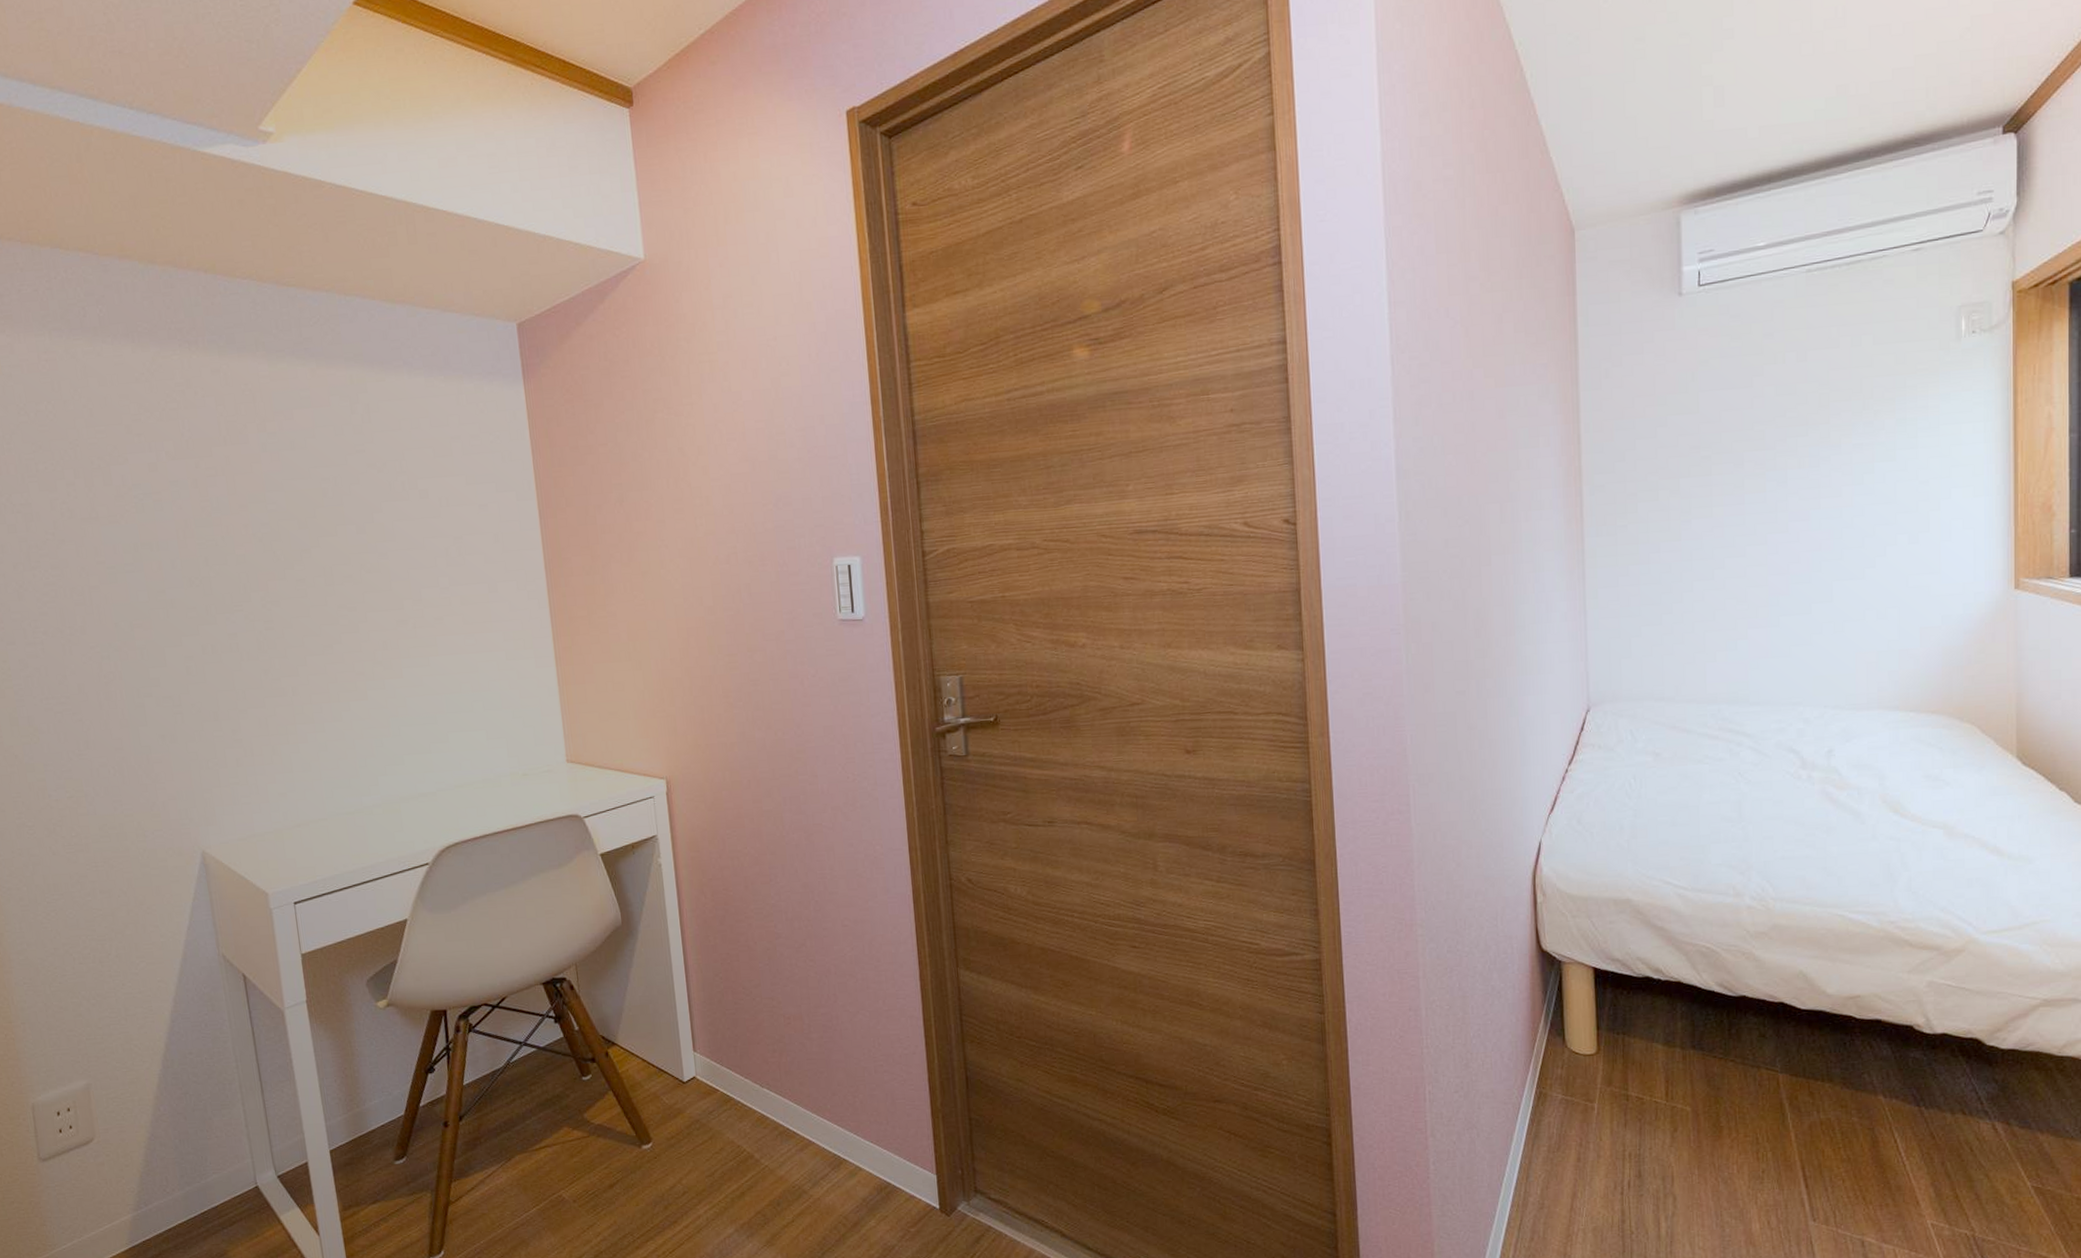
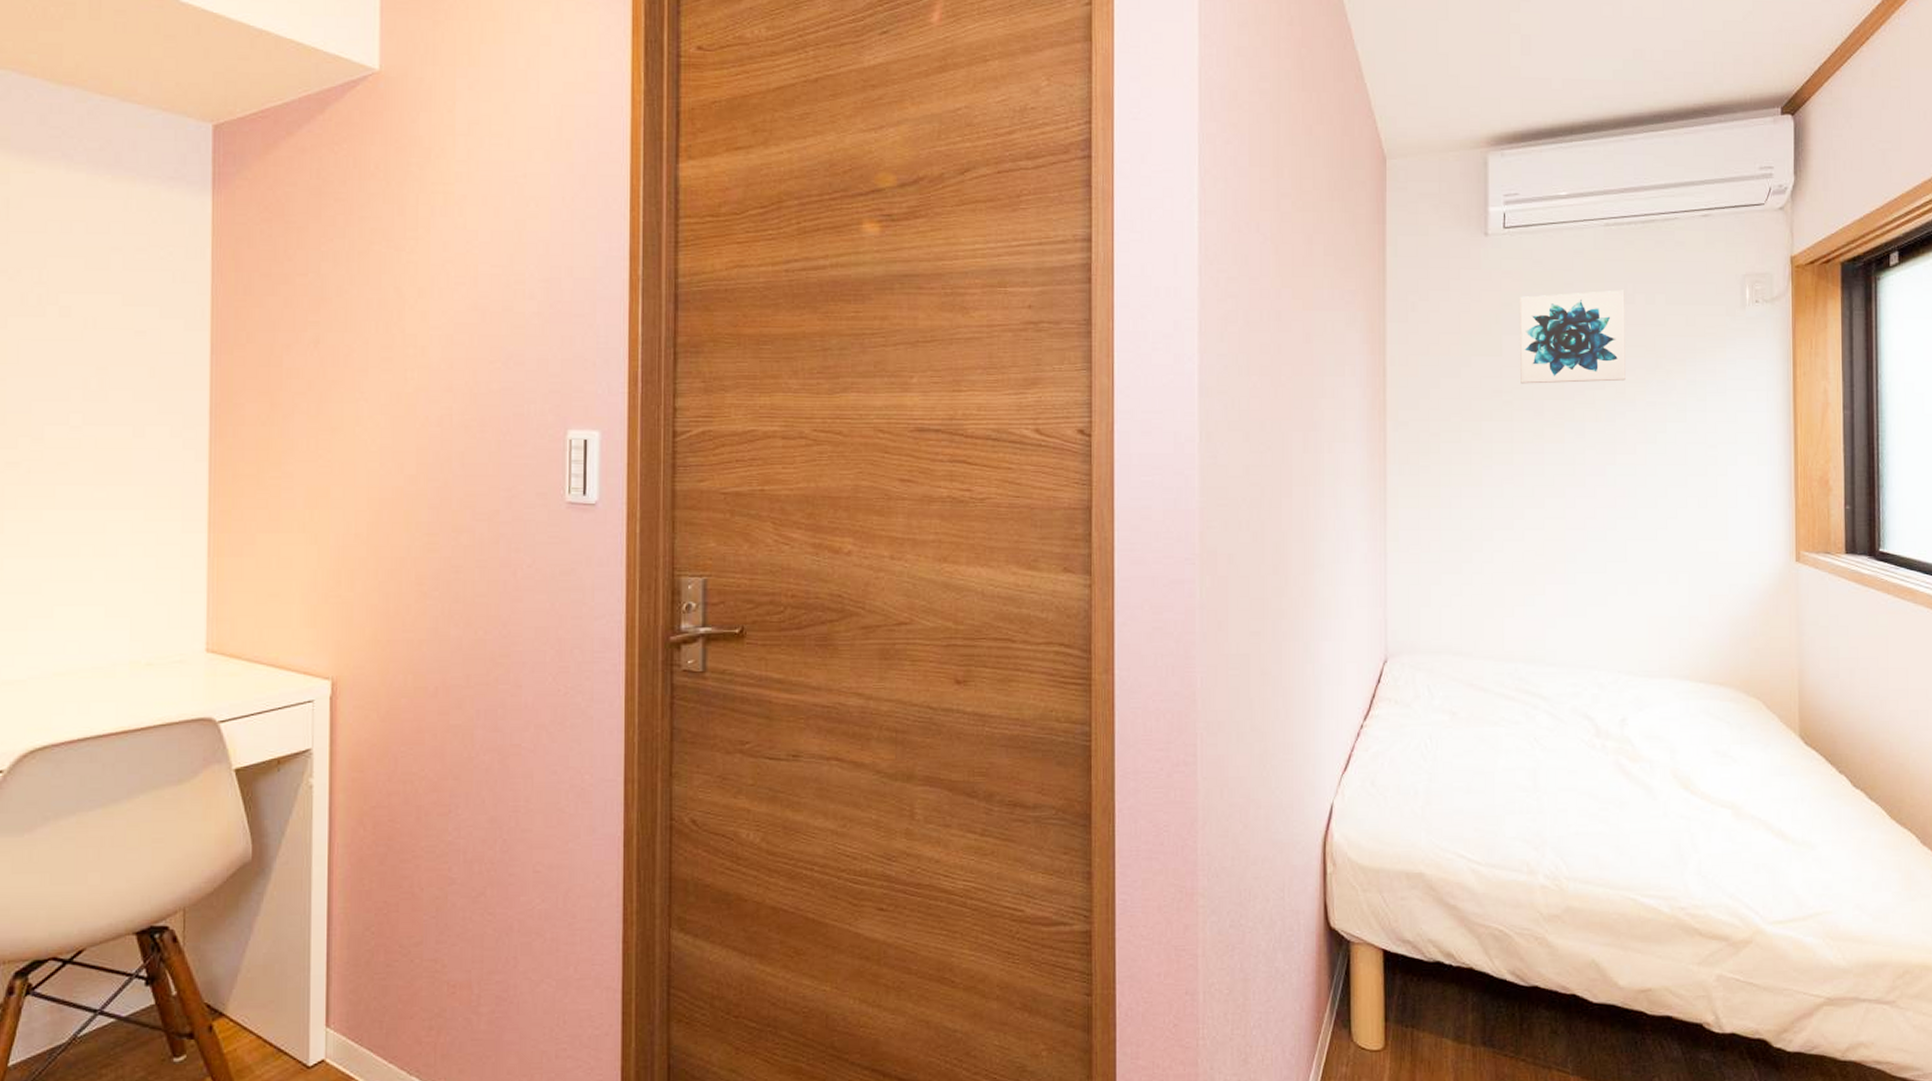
wall art: none [1717,334,1830,438] -> present [1520,290,1626,384]

